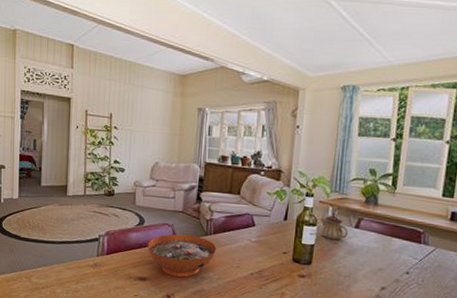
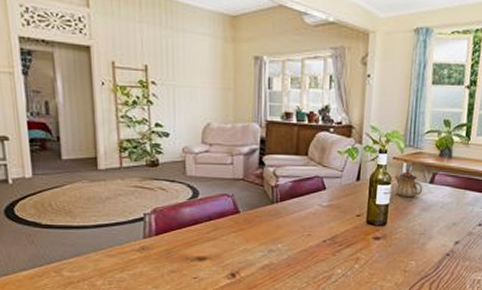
decorative bowl: present [147,233,217,277] -> none [204,205,285,252]

